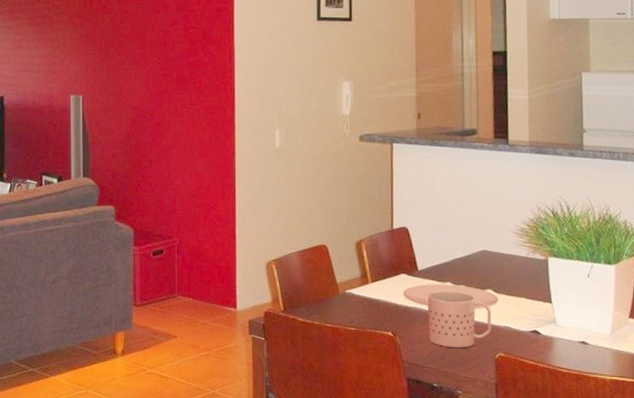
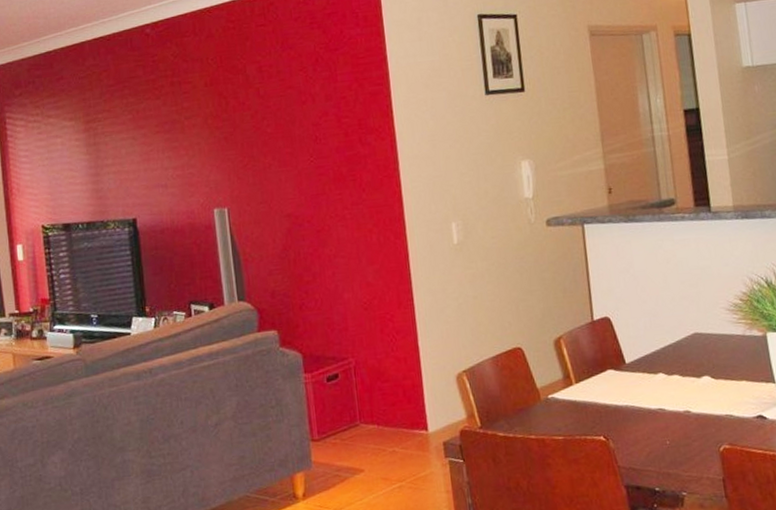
plate: present [402,284,499,309] -> none [611,374,717,402]
mug: present [427,290,492,349] -> none [639,381,713,446]

